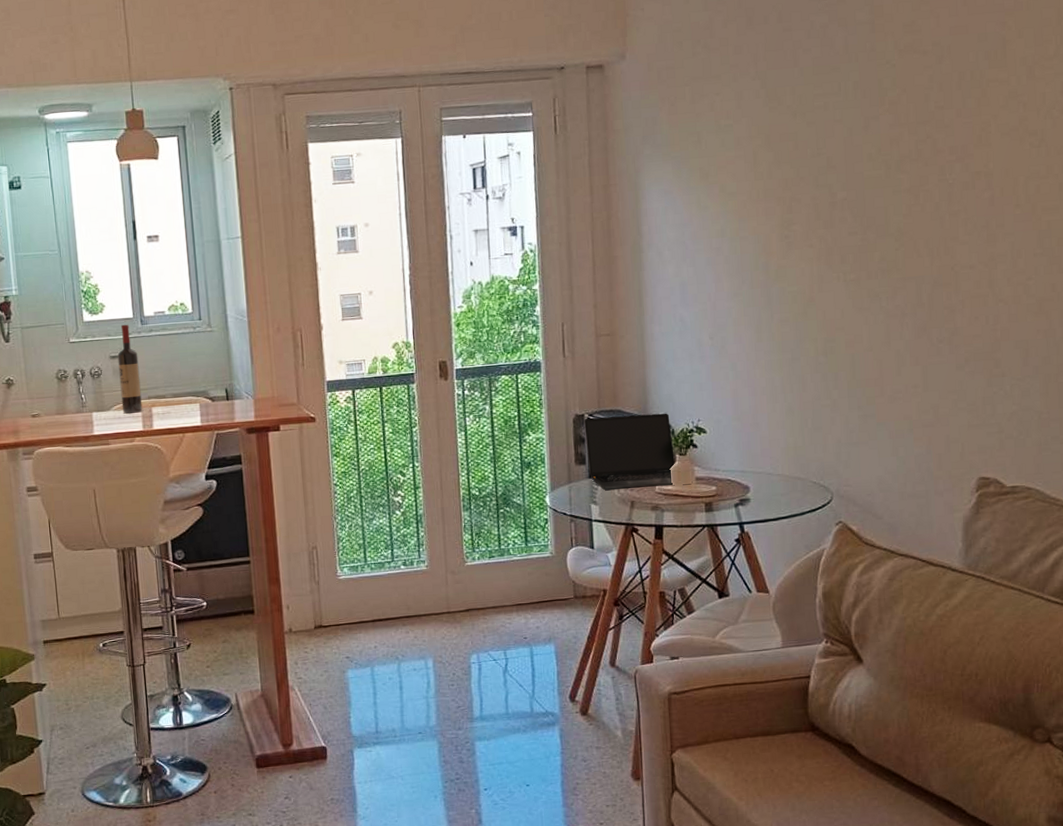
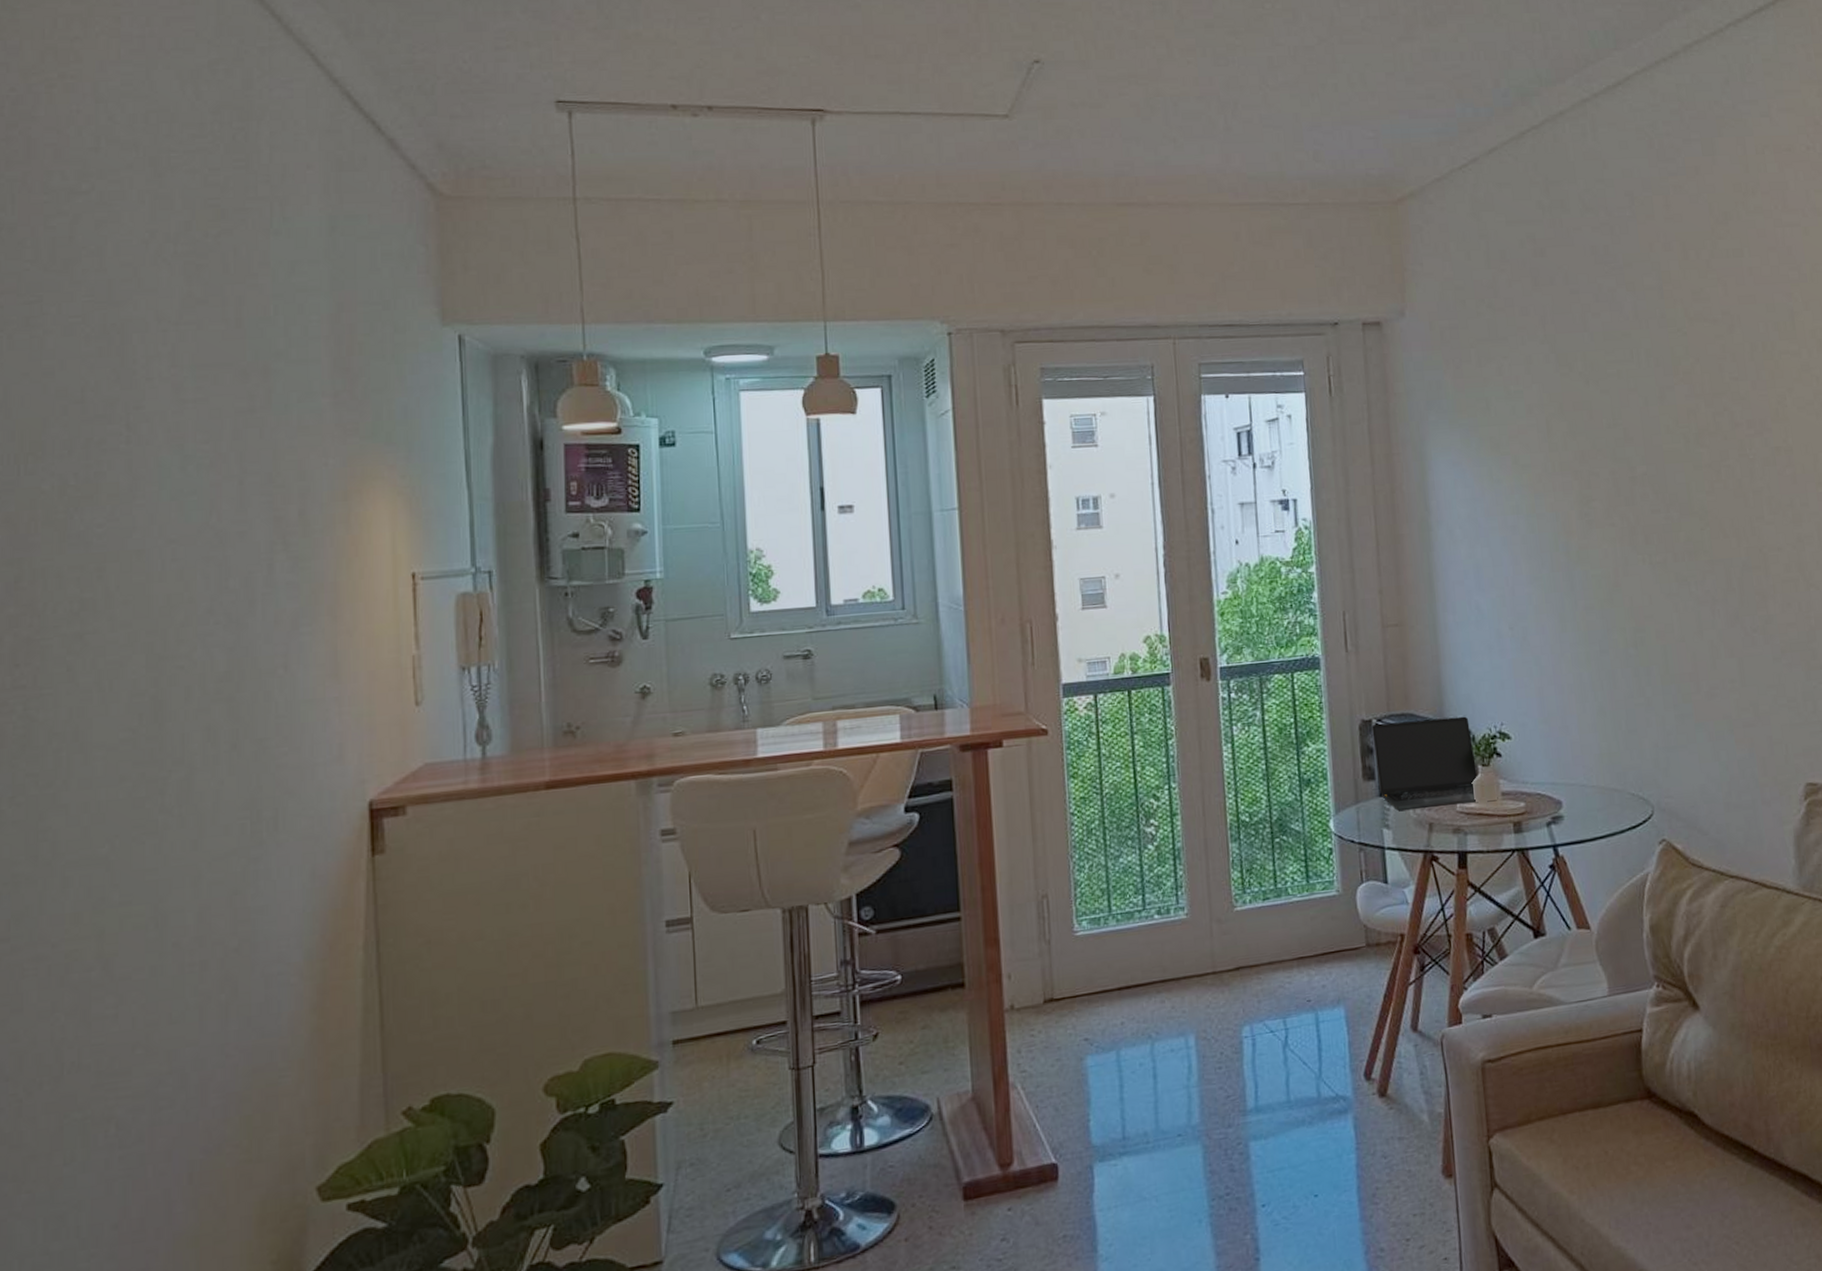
wine bottle: present [117,324,143,414] -> none [793,615,824,730]

